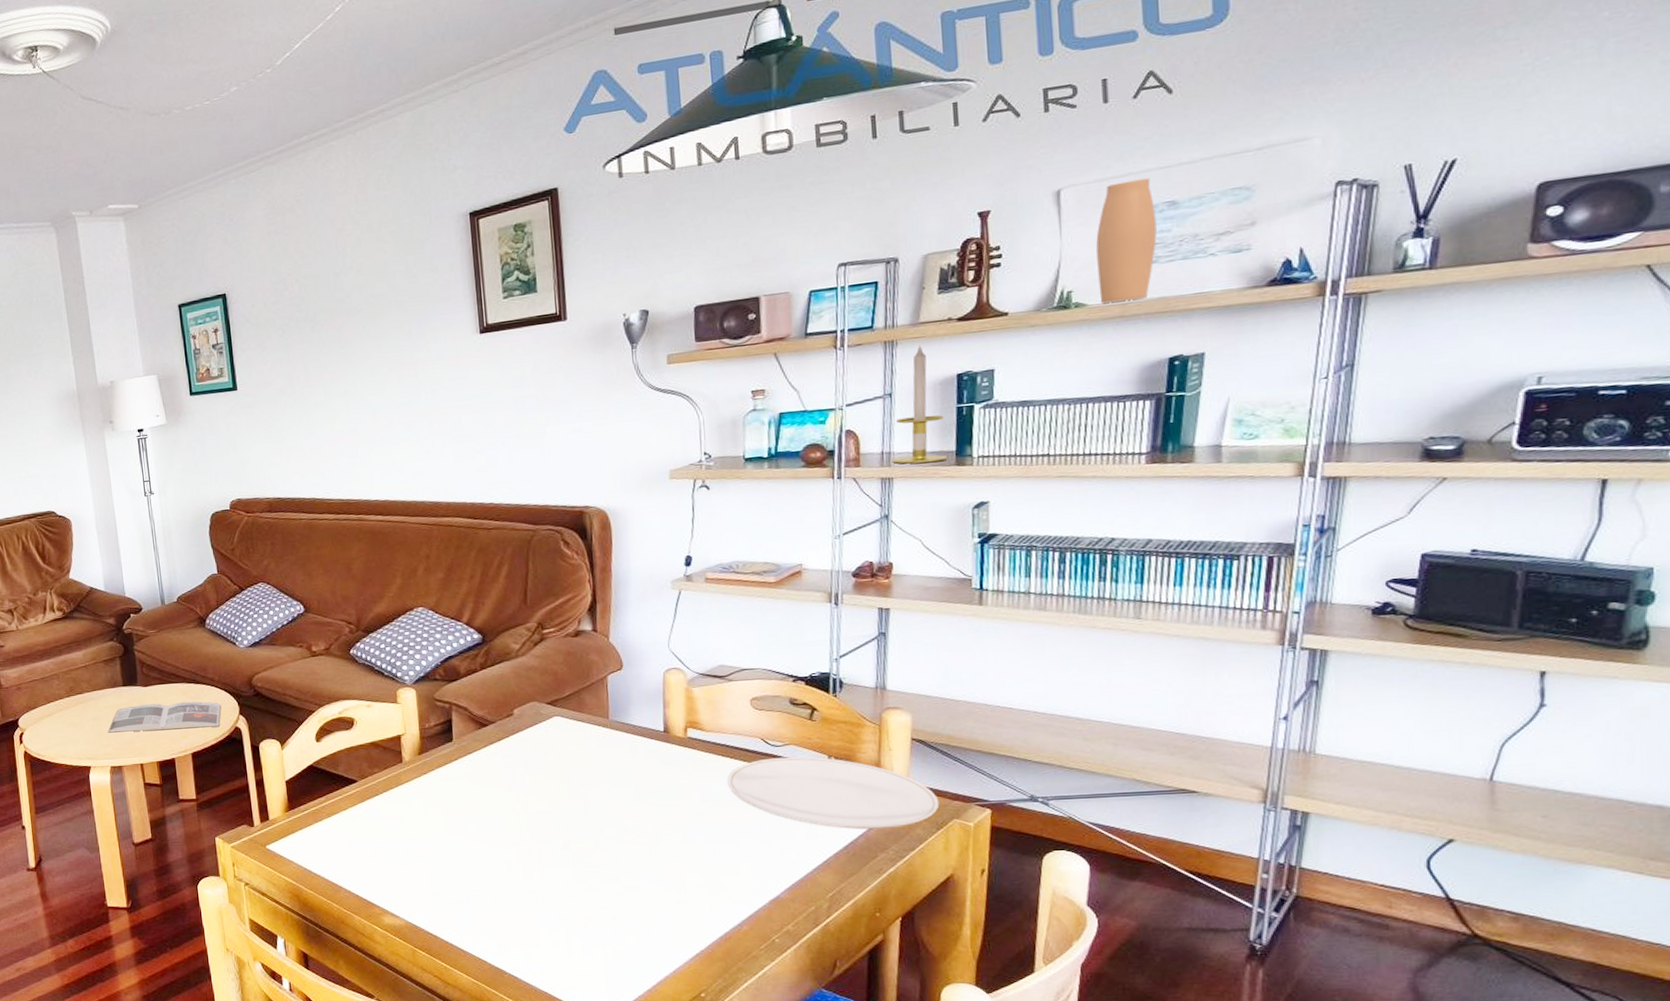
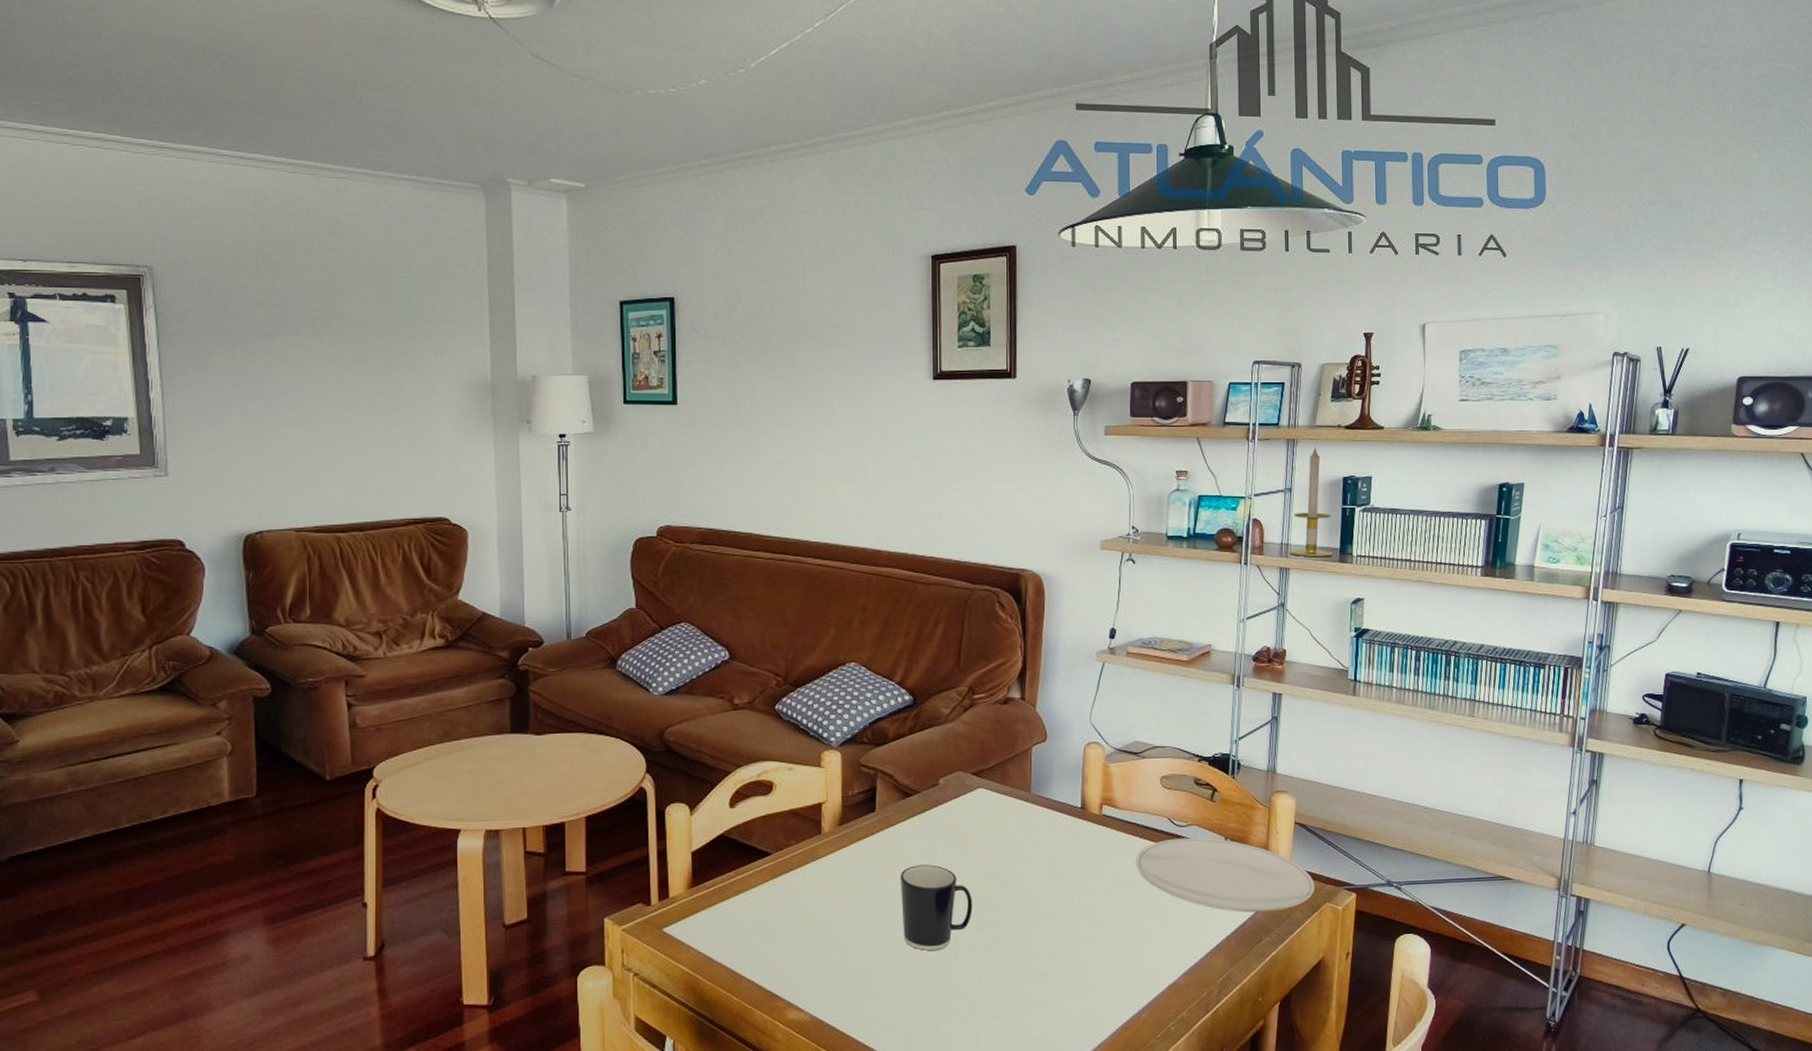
magazine: present [108,701,221,733] -> none [486,755,626,789]
mug: none [481,788,556,865] -> present [900,864,973,951]
vase: present [1096,178,1157,303] -> none [1450,325,1493,429]

